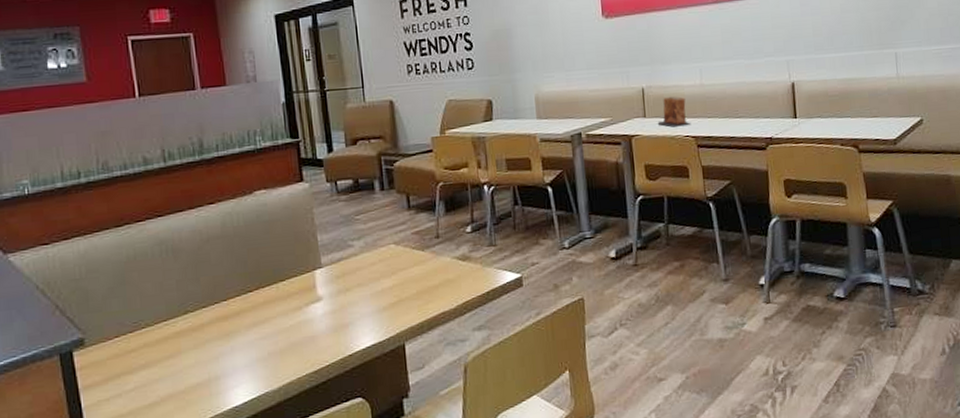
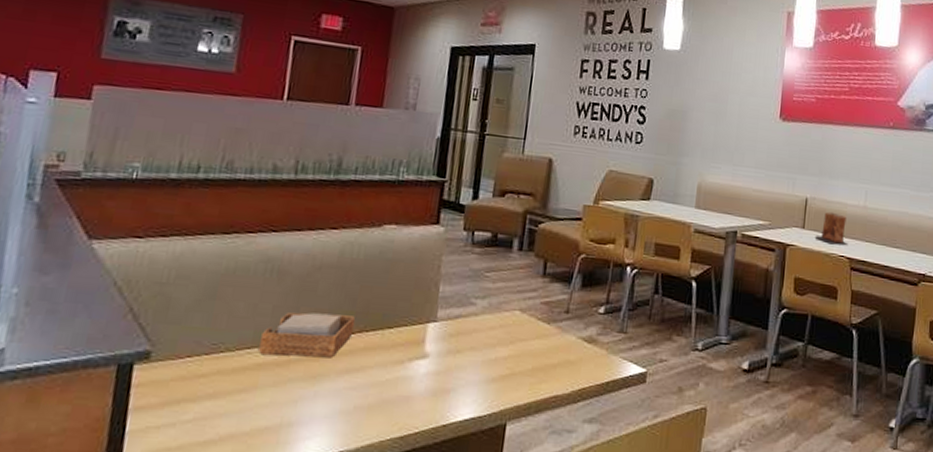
napkin holder: none [173,276,252,323] -> present [259,312,356,358]

